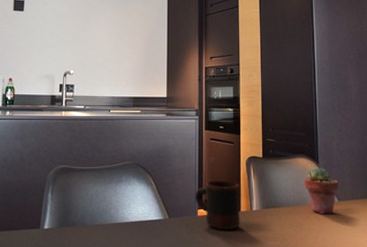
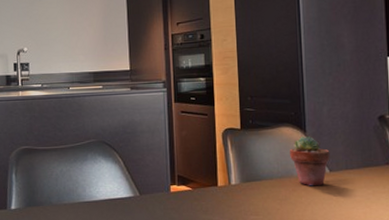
mug: present [195,180,240,230] -> none [166,155,218,206]

